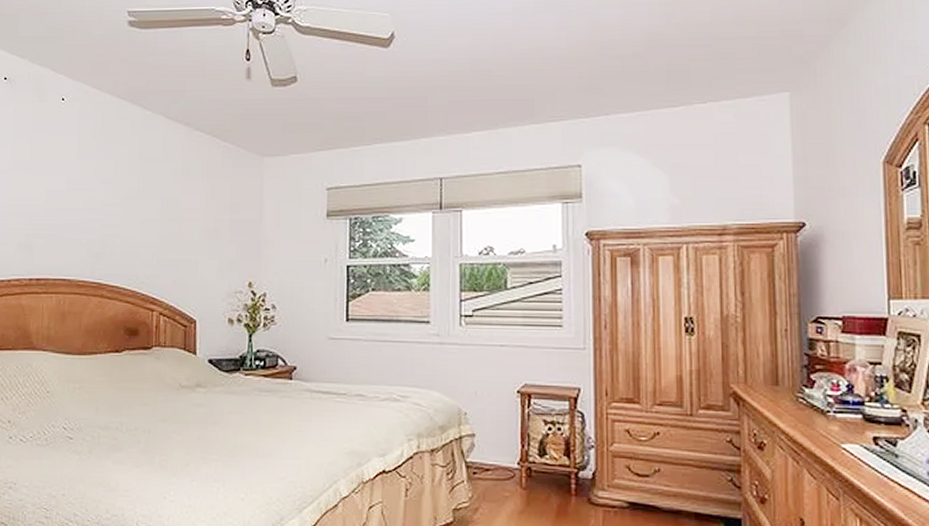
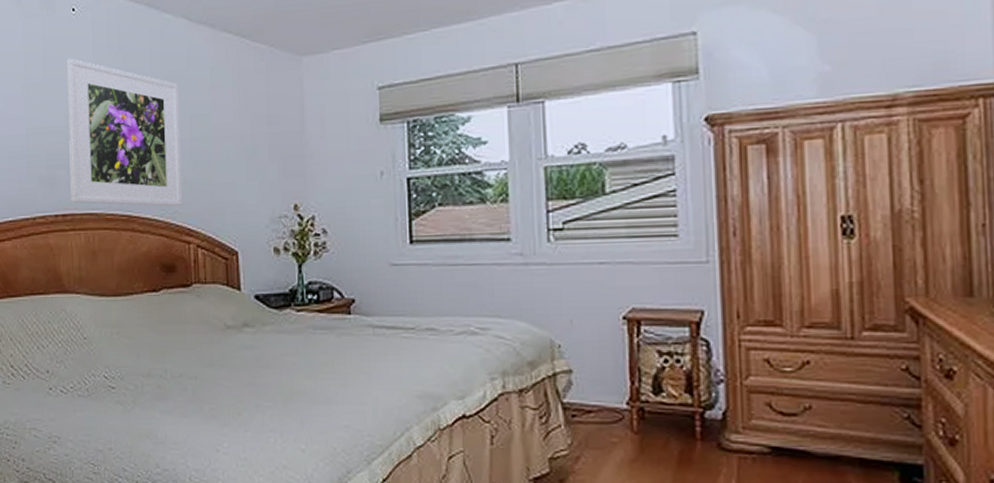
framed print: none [46,140,153,277] -> present [66,58,183,206]

